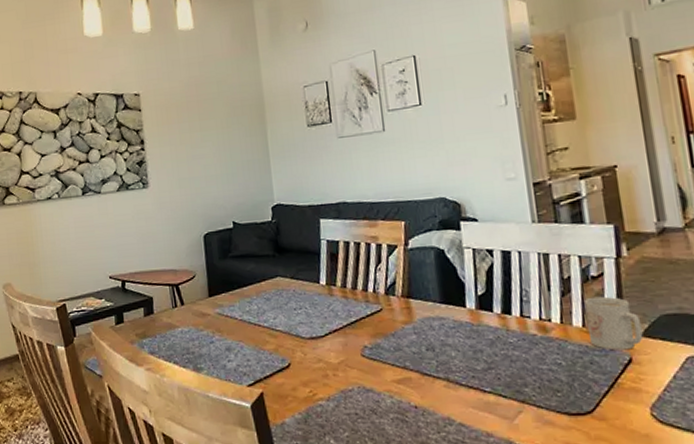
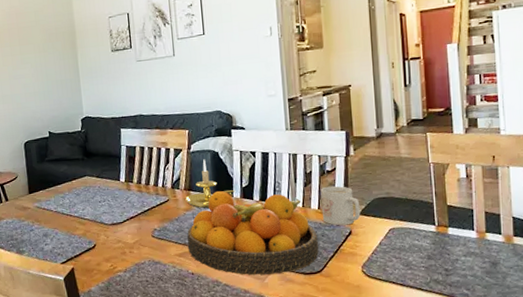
candle holder: none [403,258,469,322] -> present [185,159,236,209]
fruit bowl: none [407,300,588,414] -> present [187,191,319,276]

